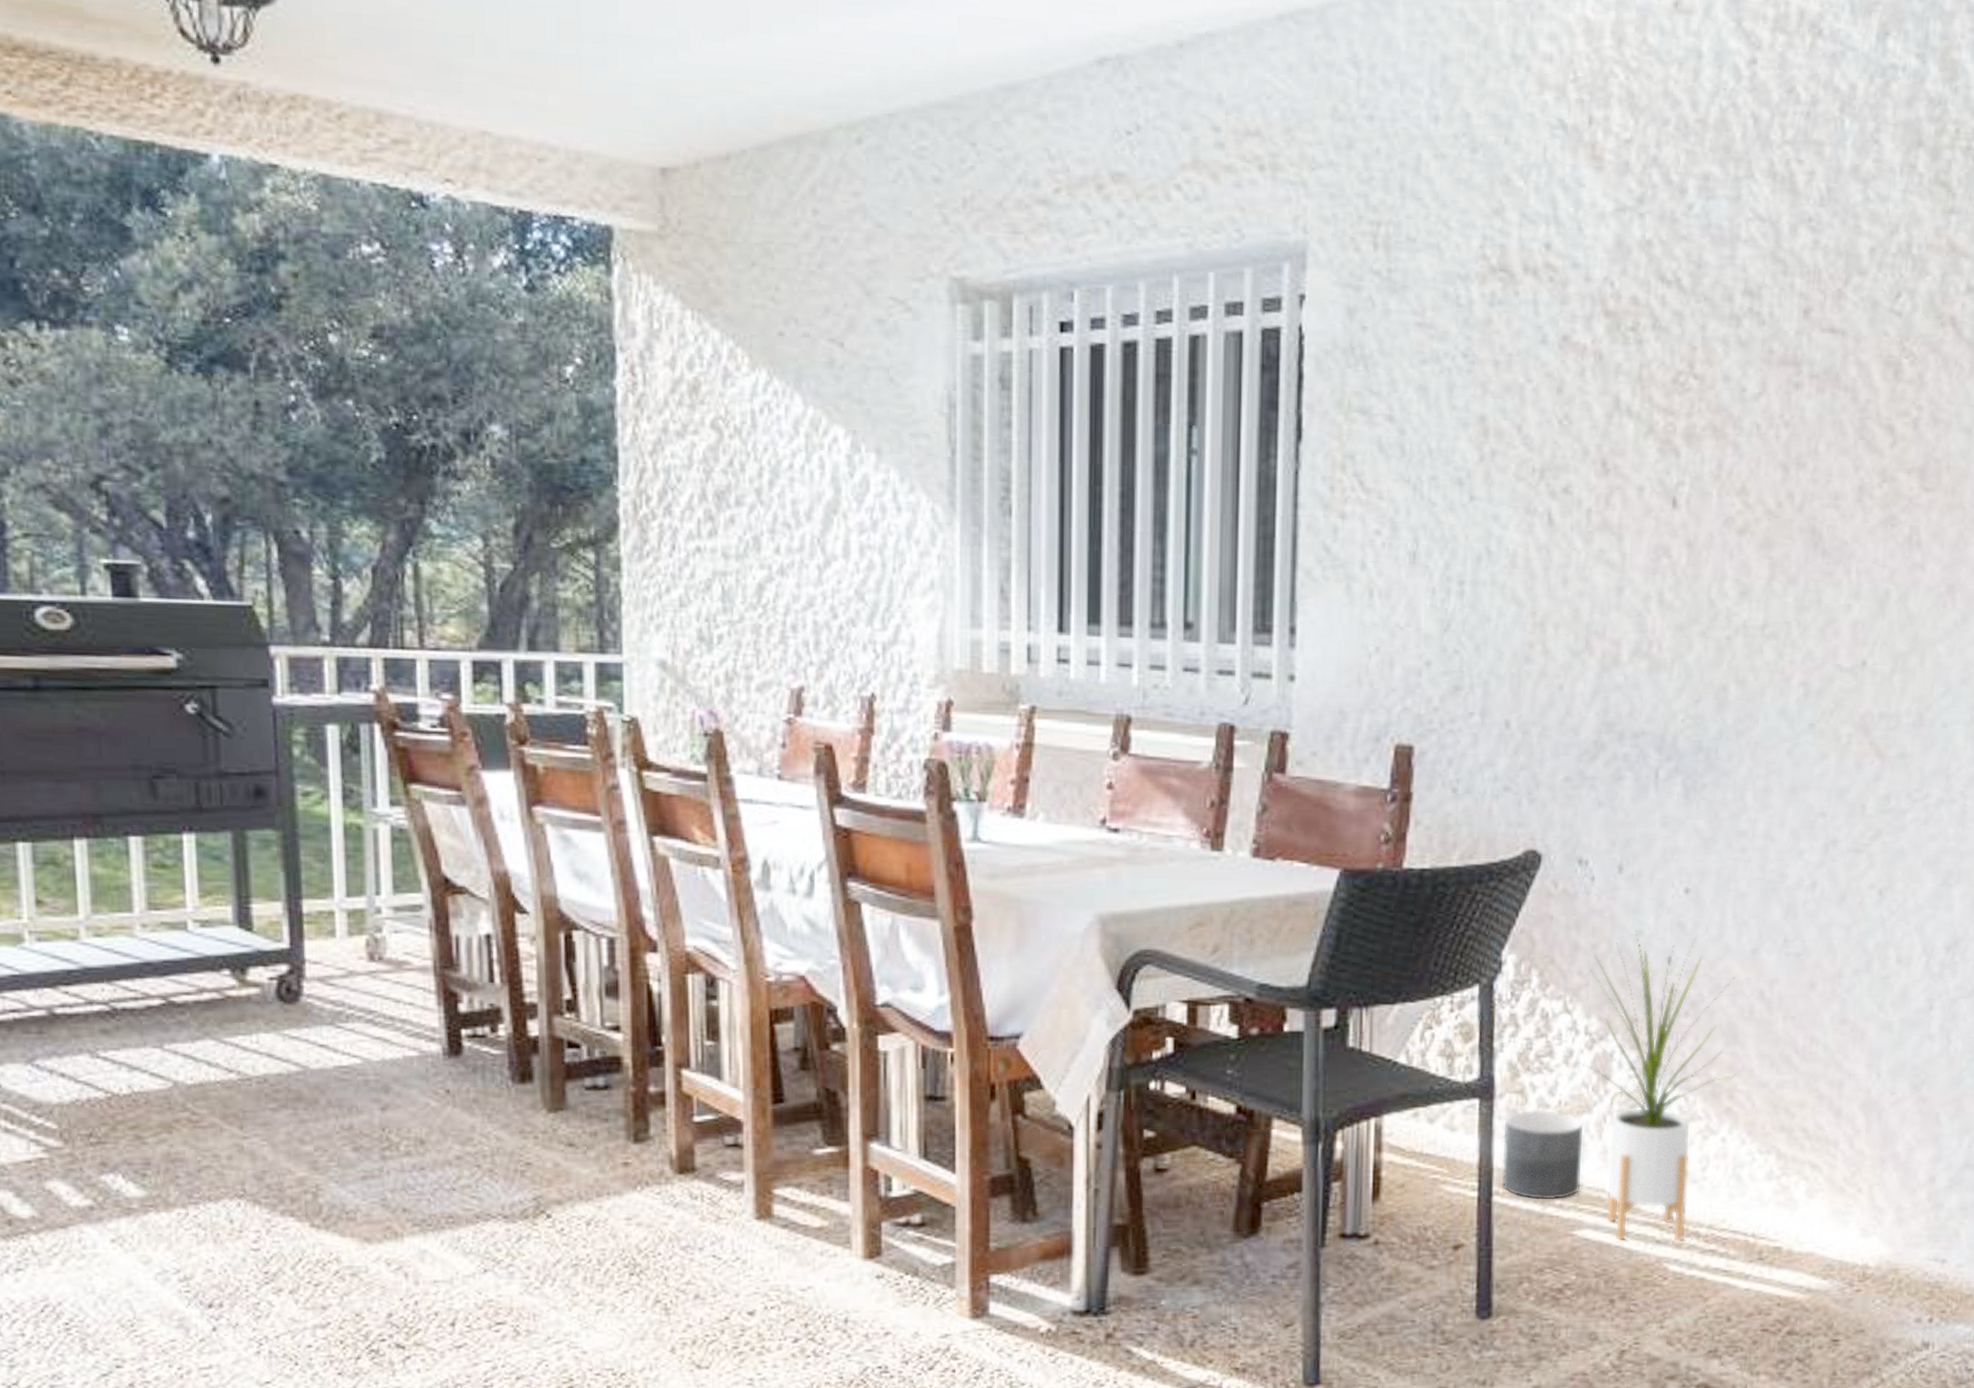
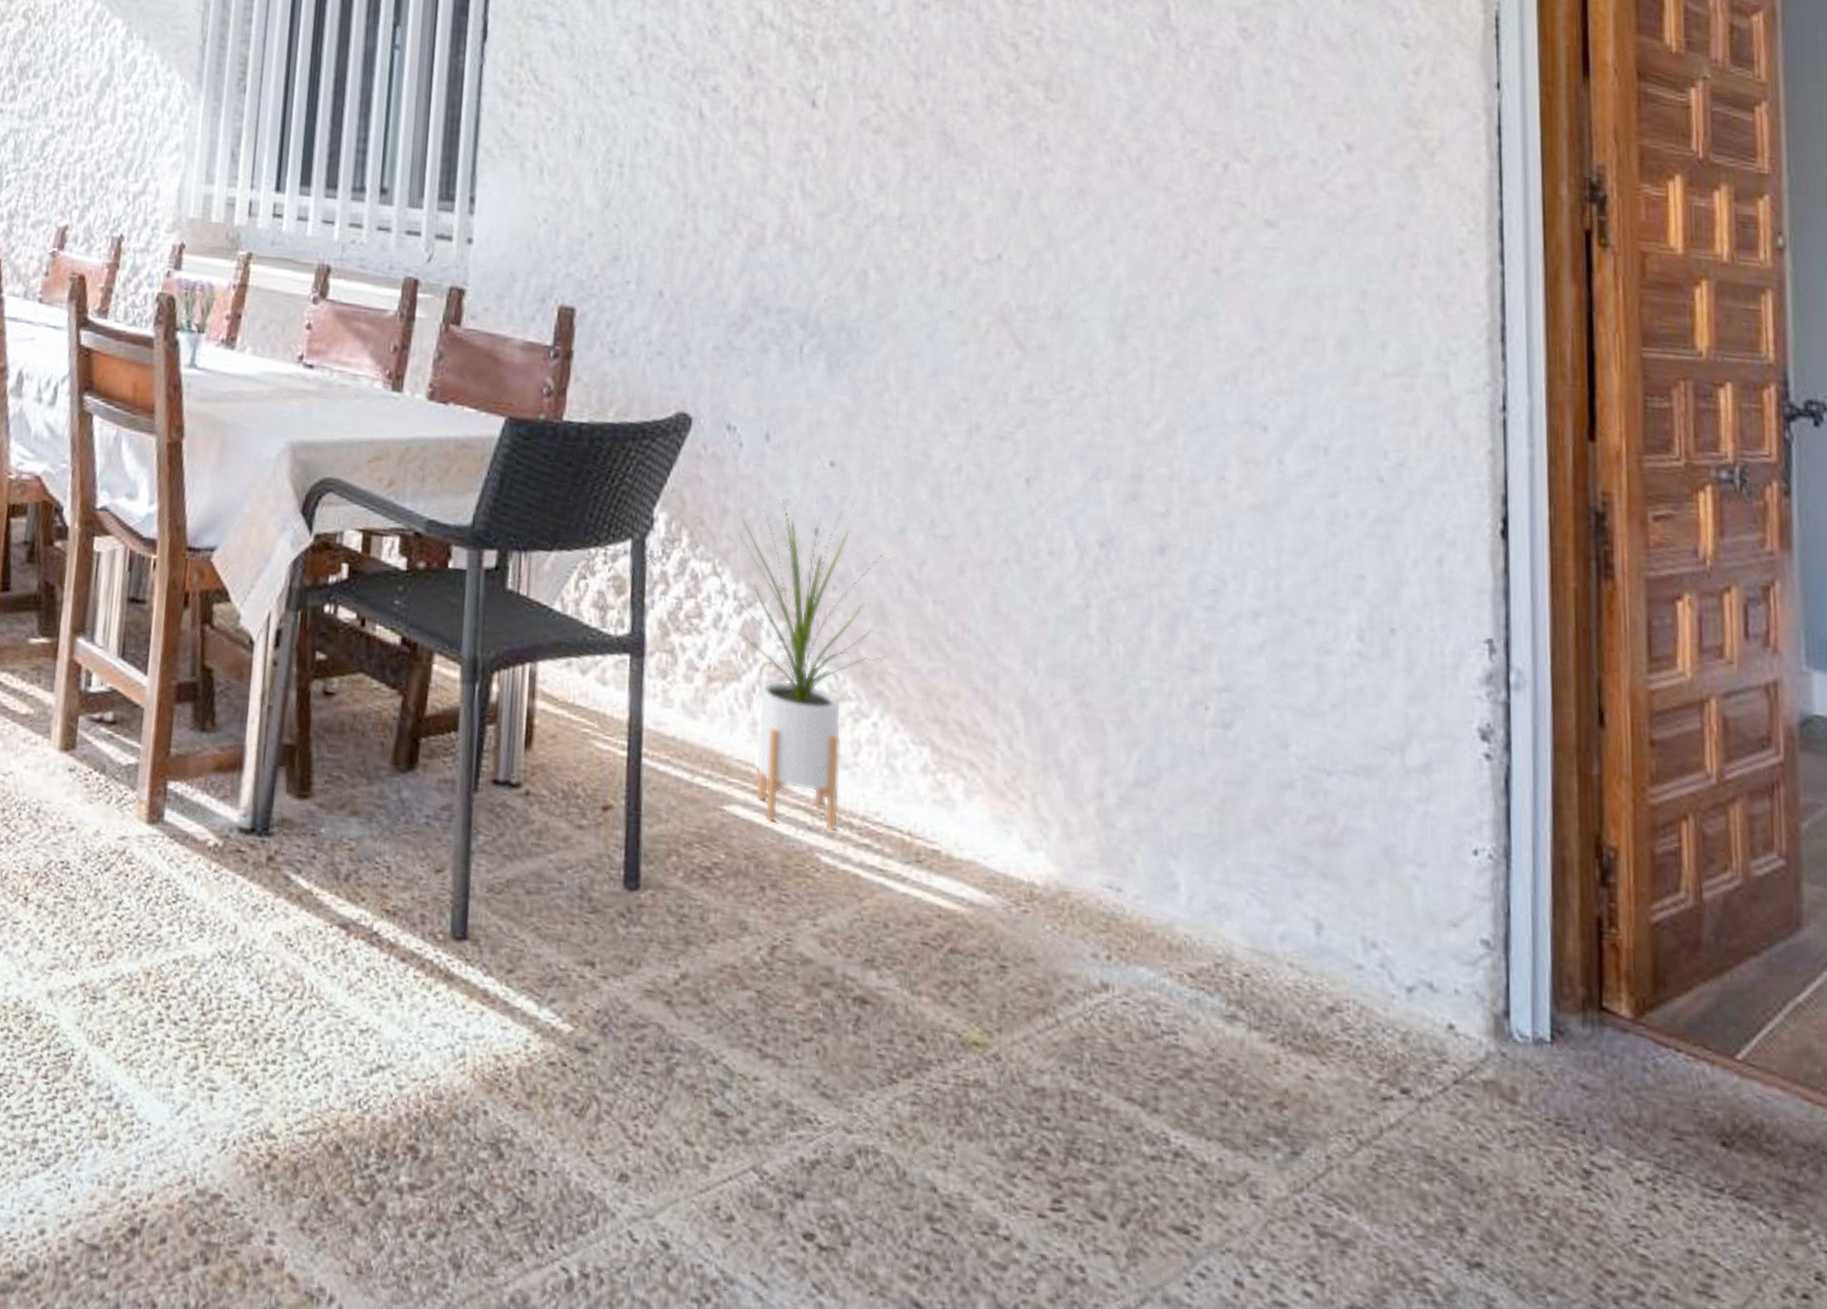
planter: present [1501,1109,1585,1200] -> none [650,670,734,770]

